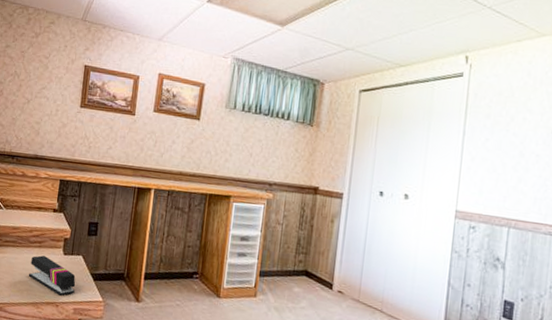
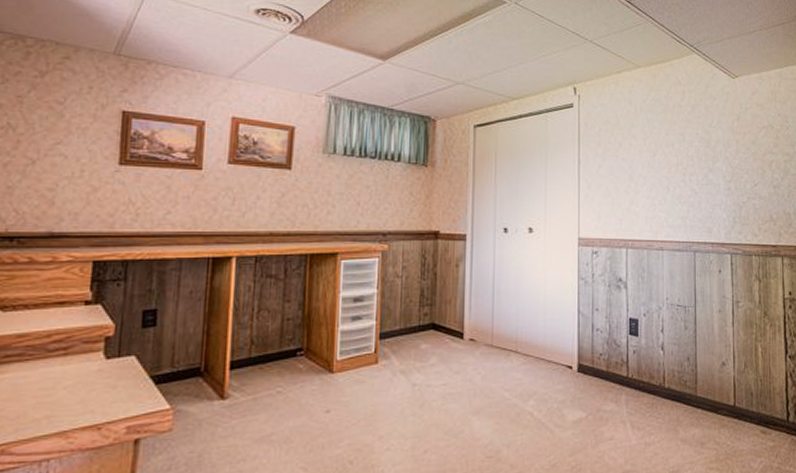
stapler: present [28,255,76,296] -> none [48,366,128,414]

